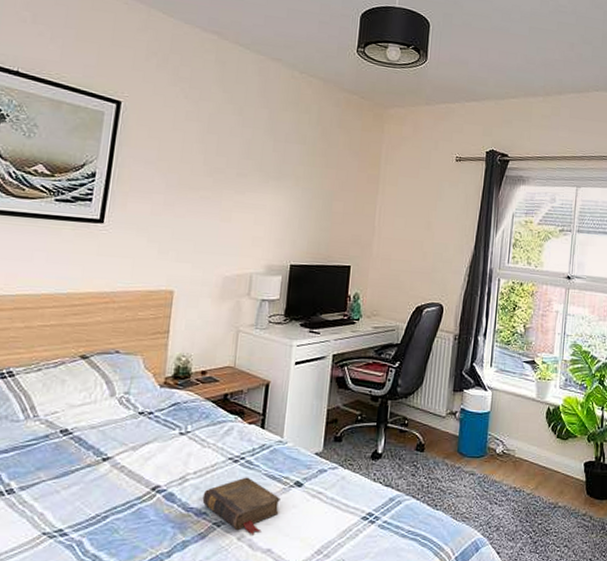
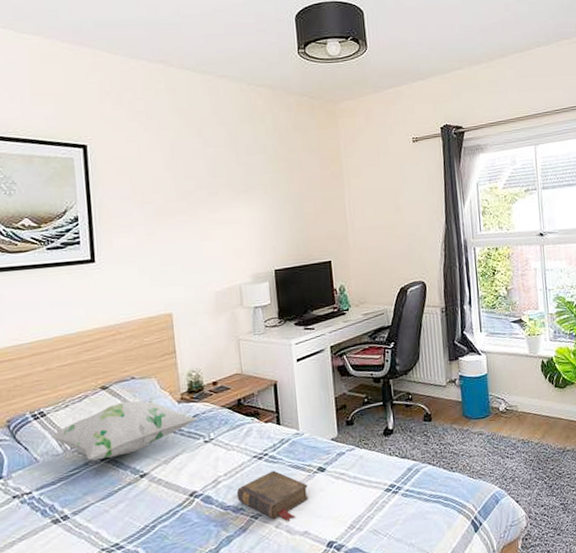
decorative pillow: none [14,376,178,434] -> present [51,401,198,461]

